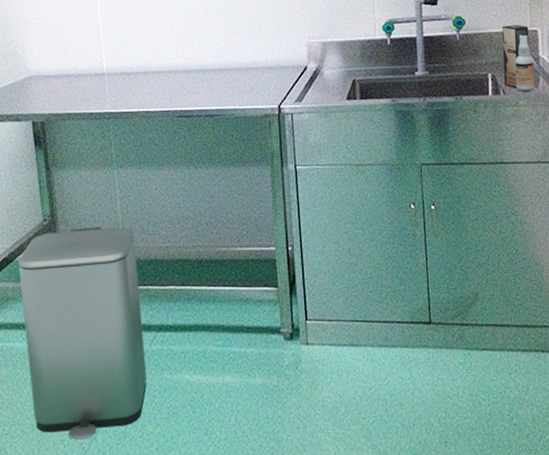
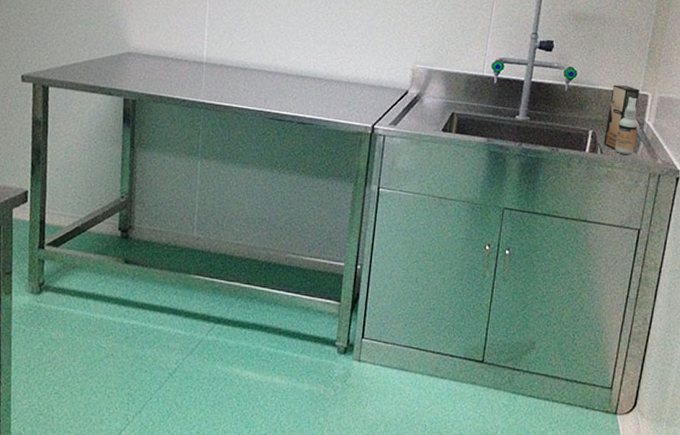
pedal bin: present [18,227,147,440] -> none [84,210,209,411]

